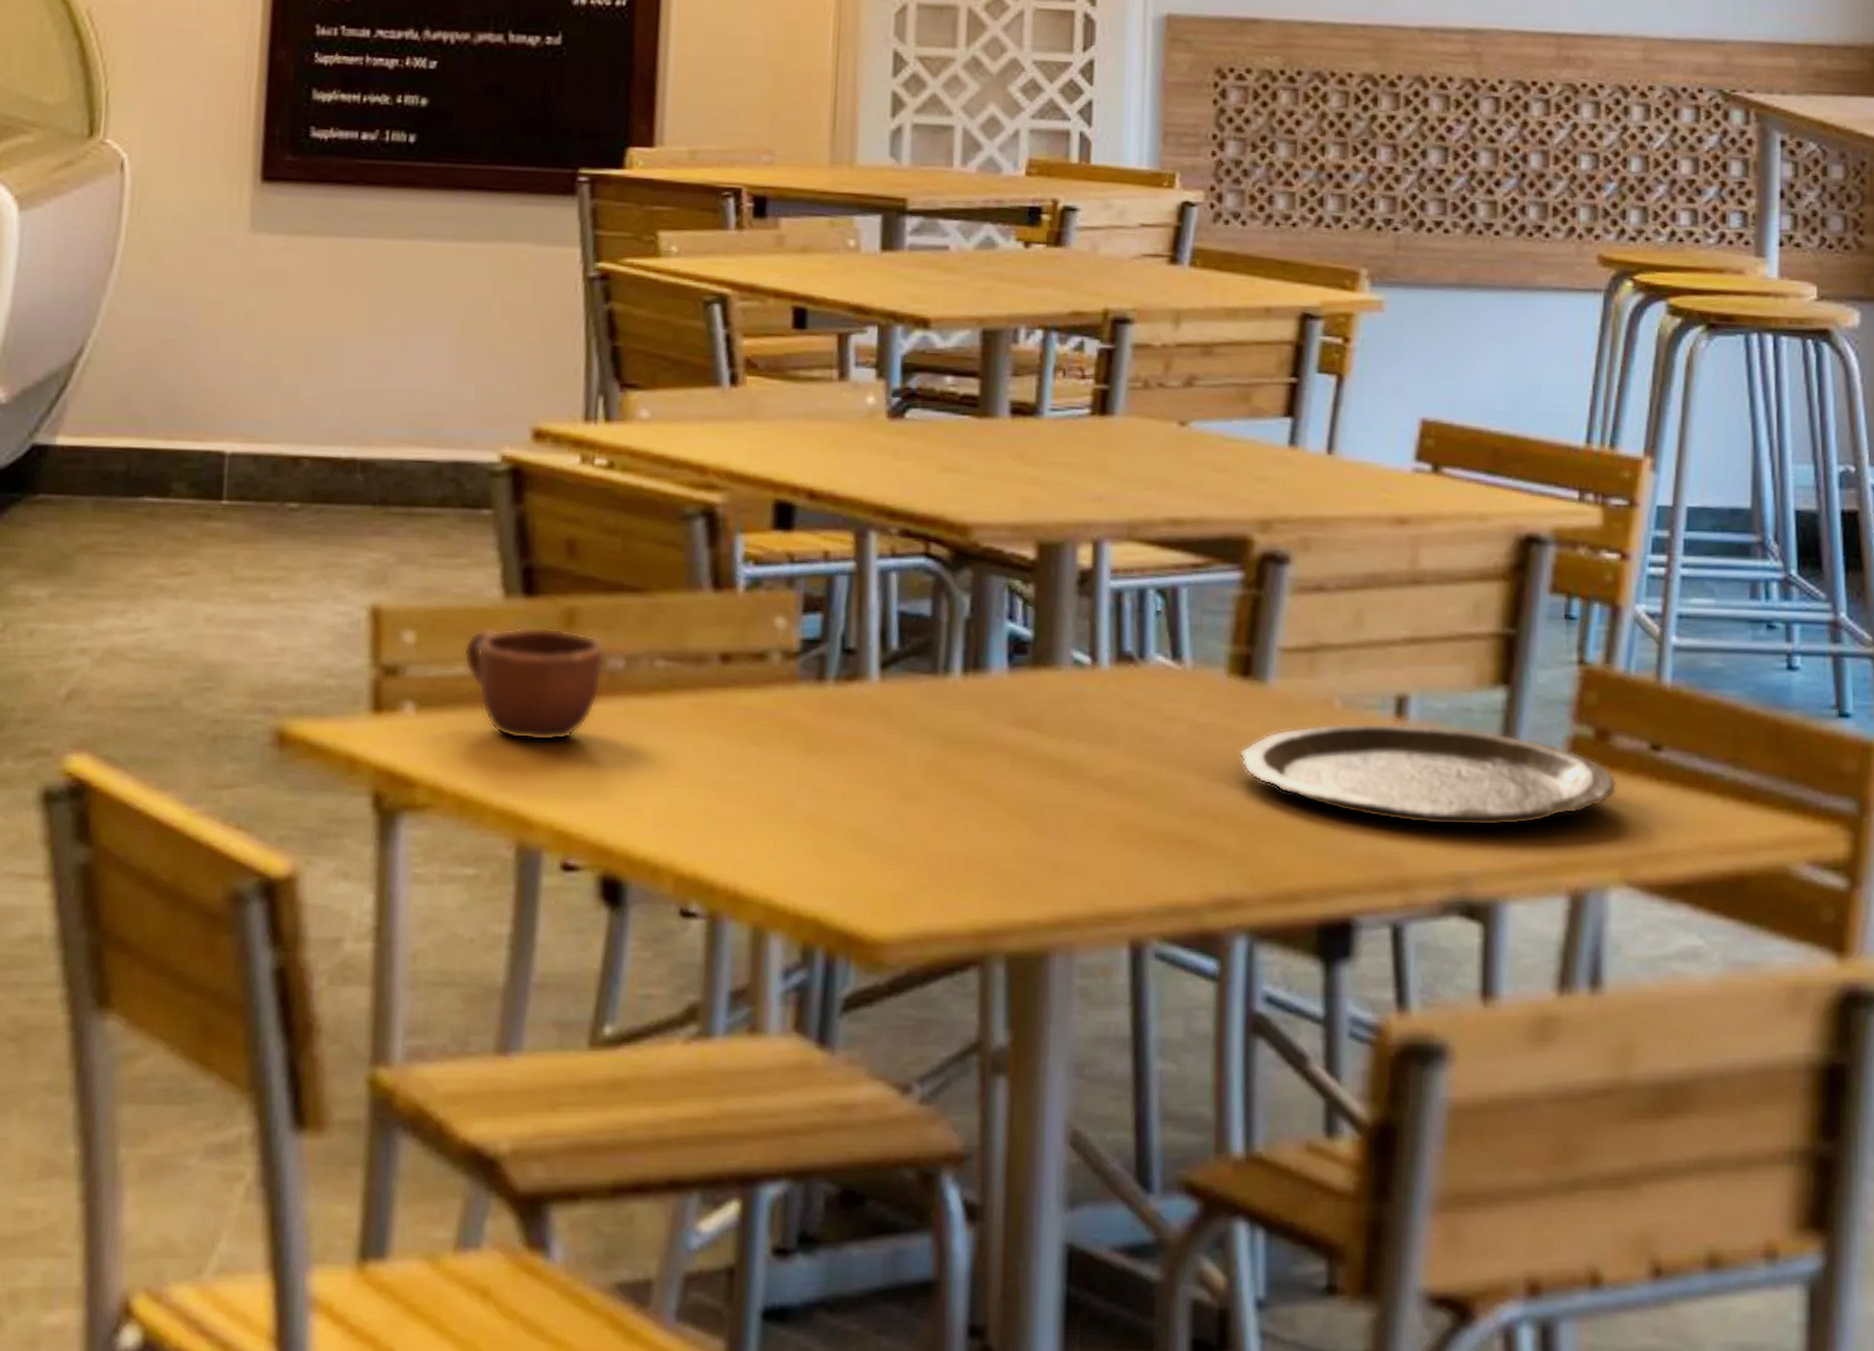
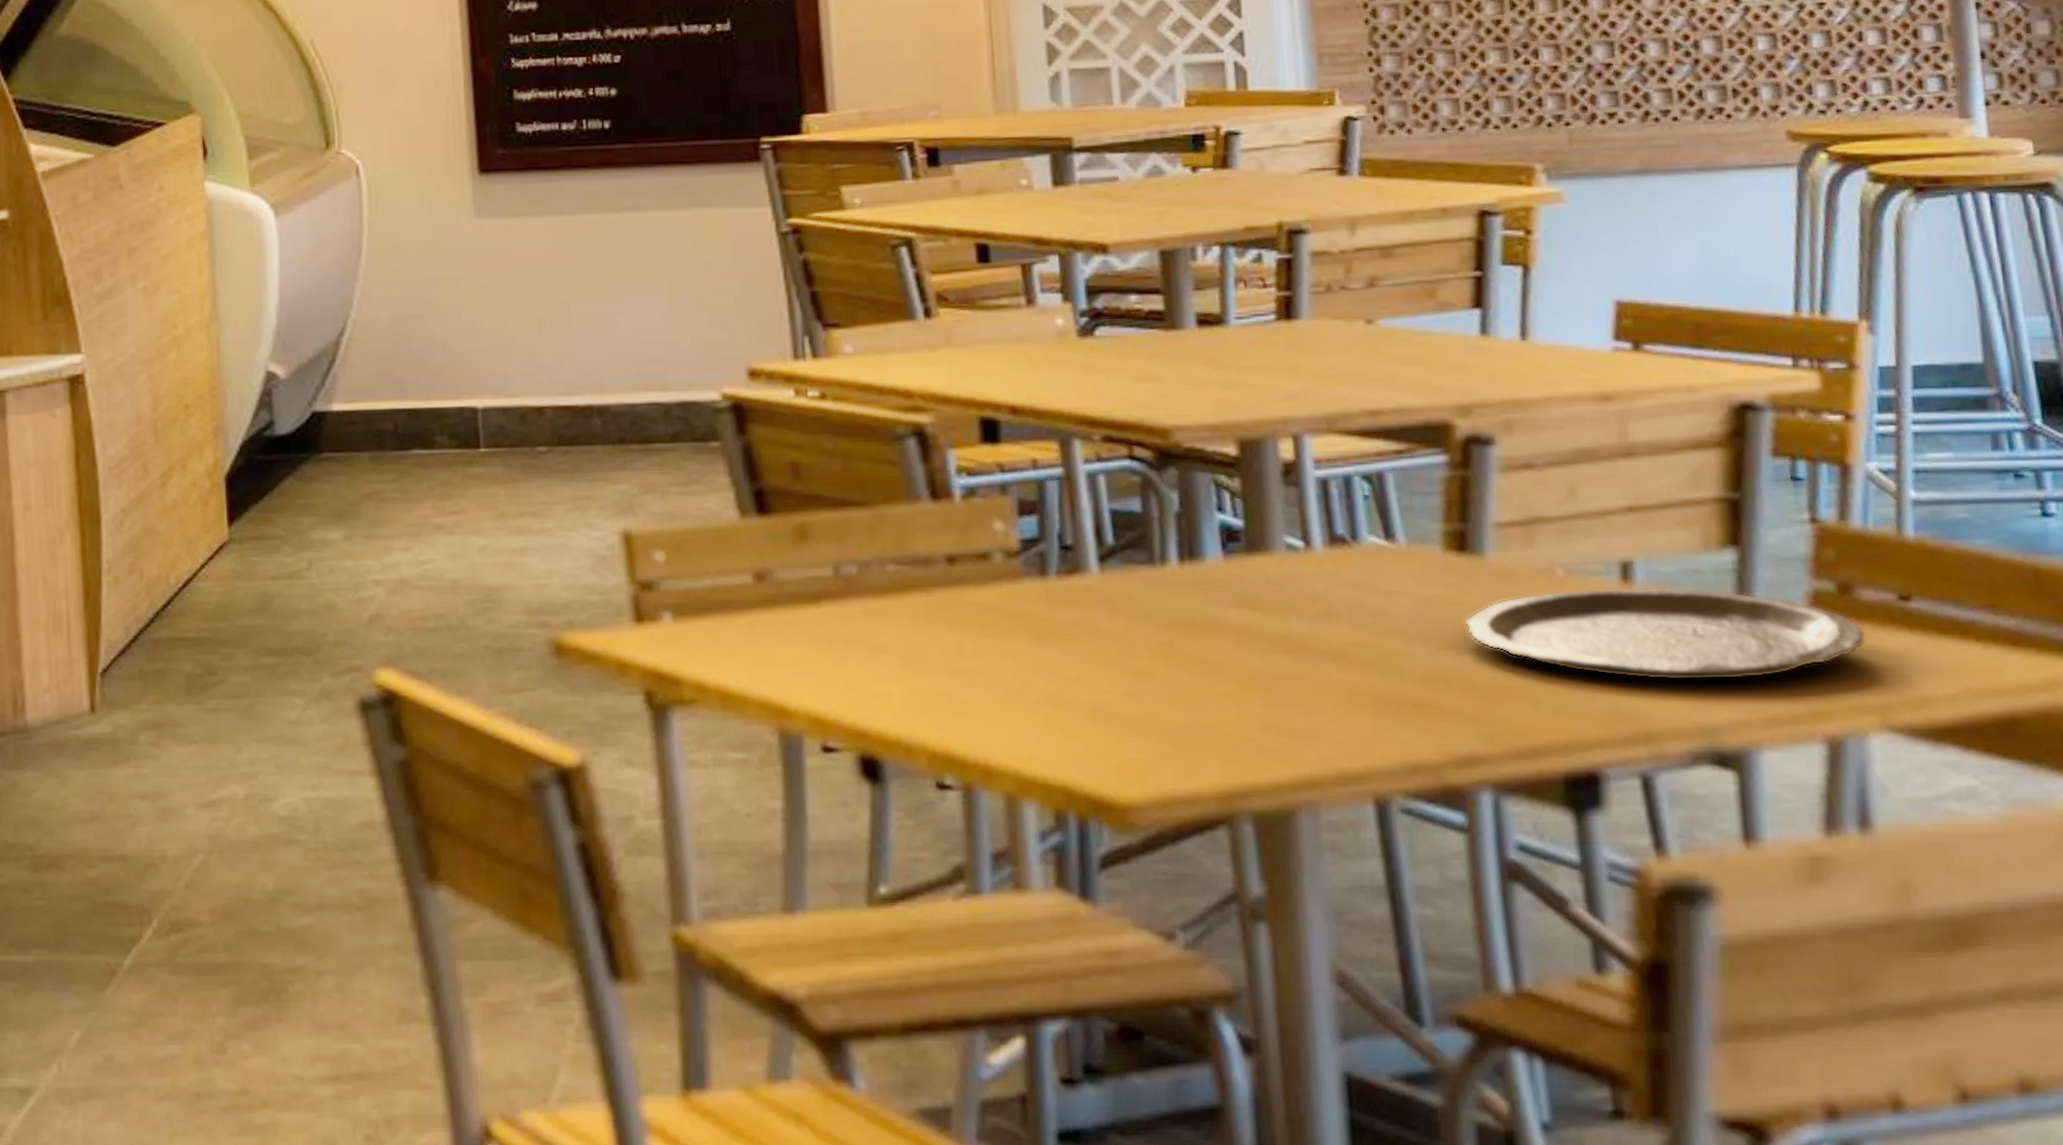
mug: present [463,626,605,741] -> none [709,541,839,641]

